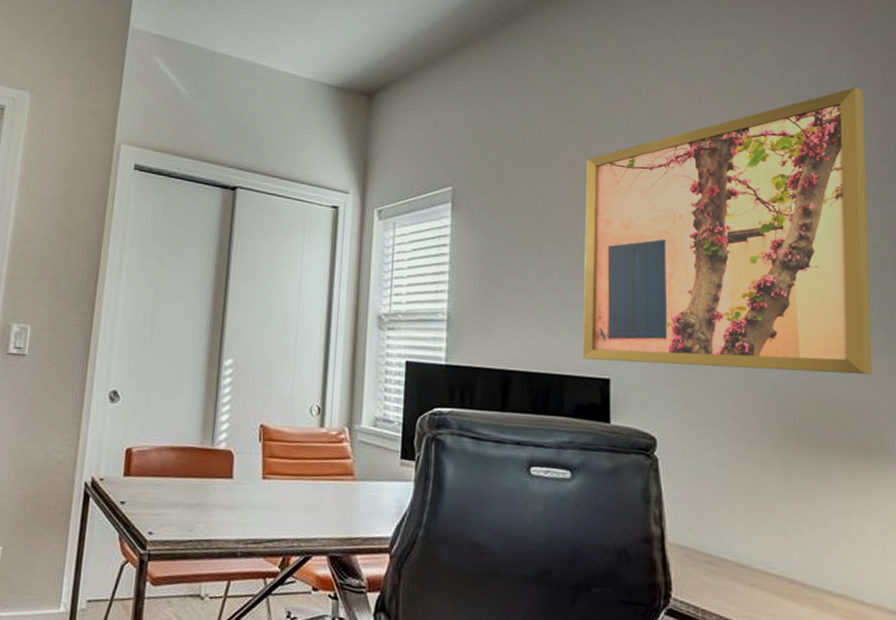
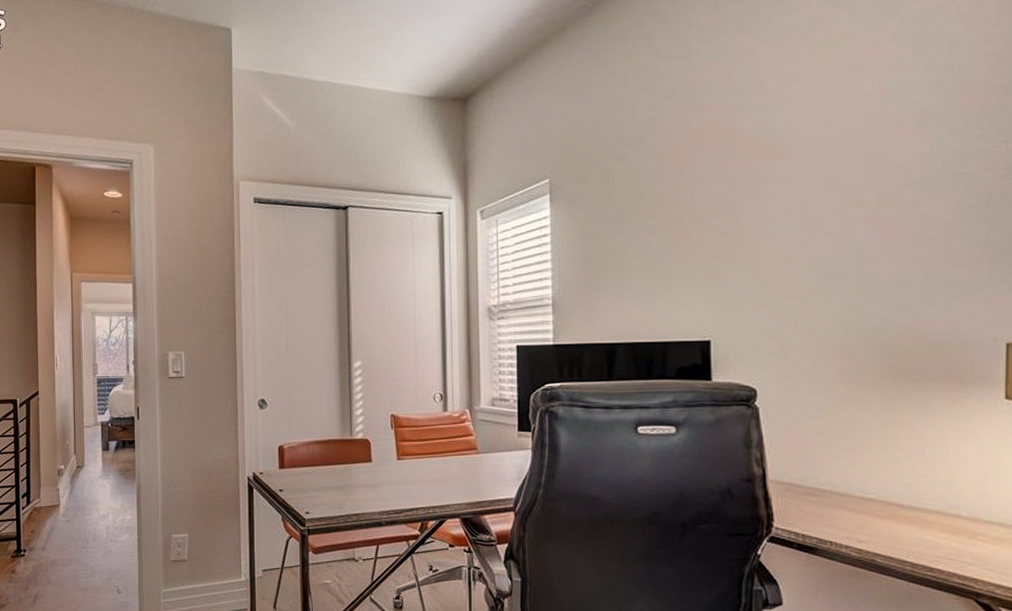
wall art: present [583,87,873,375] -> none [681,18,976,324]

